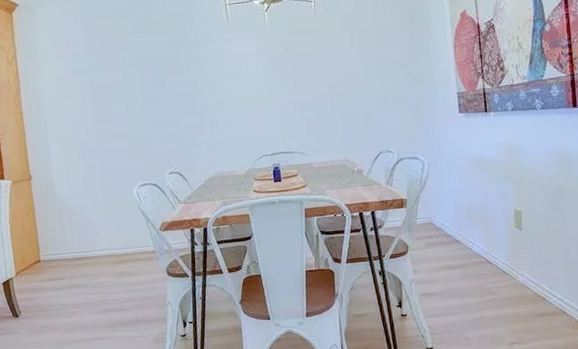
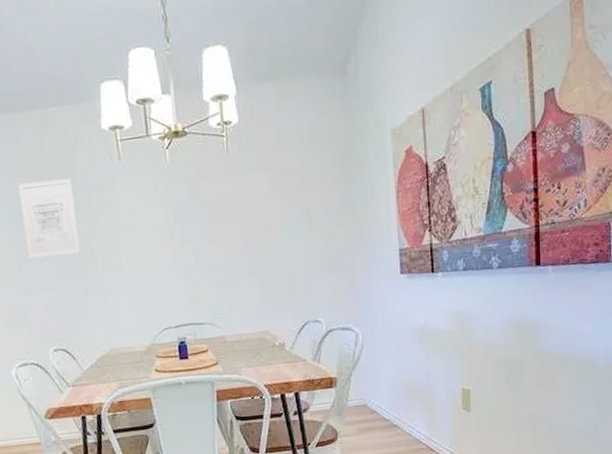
wall art: none [145,34,194,98] -> present [18,178,81,259]

